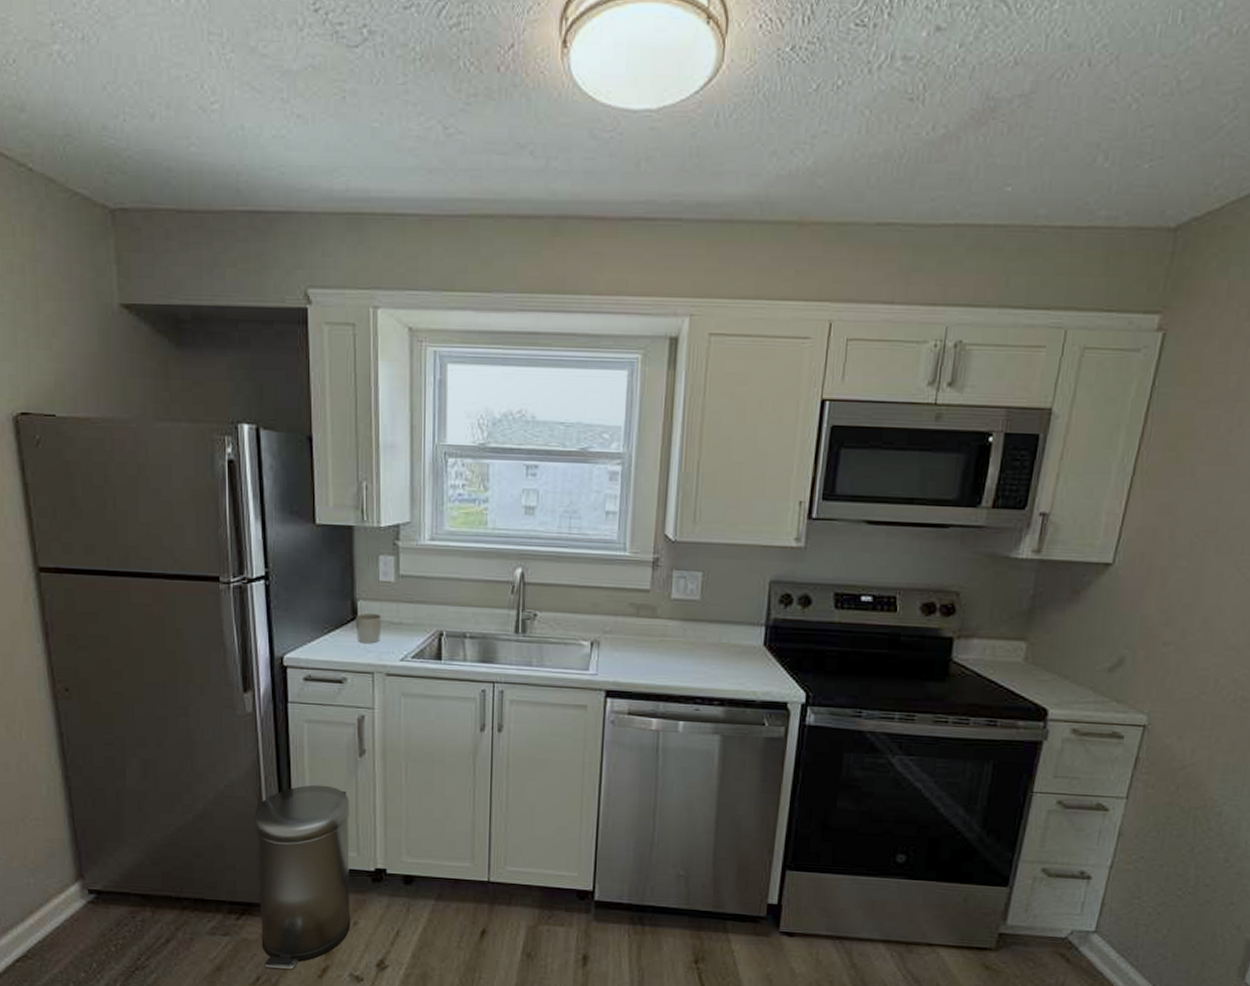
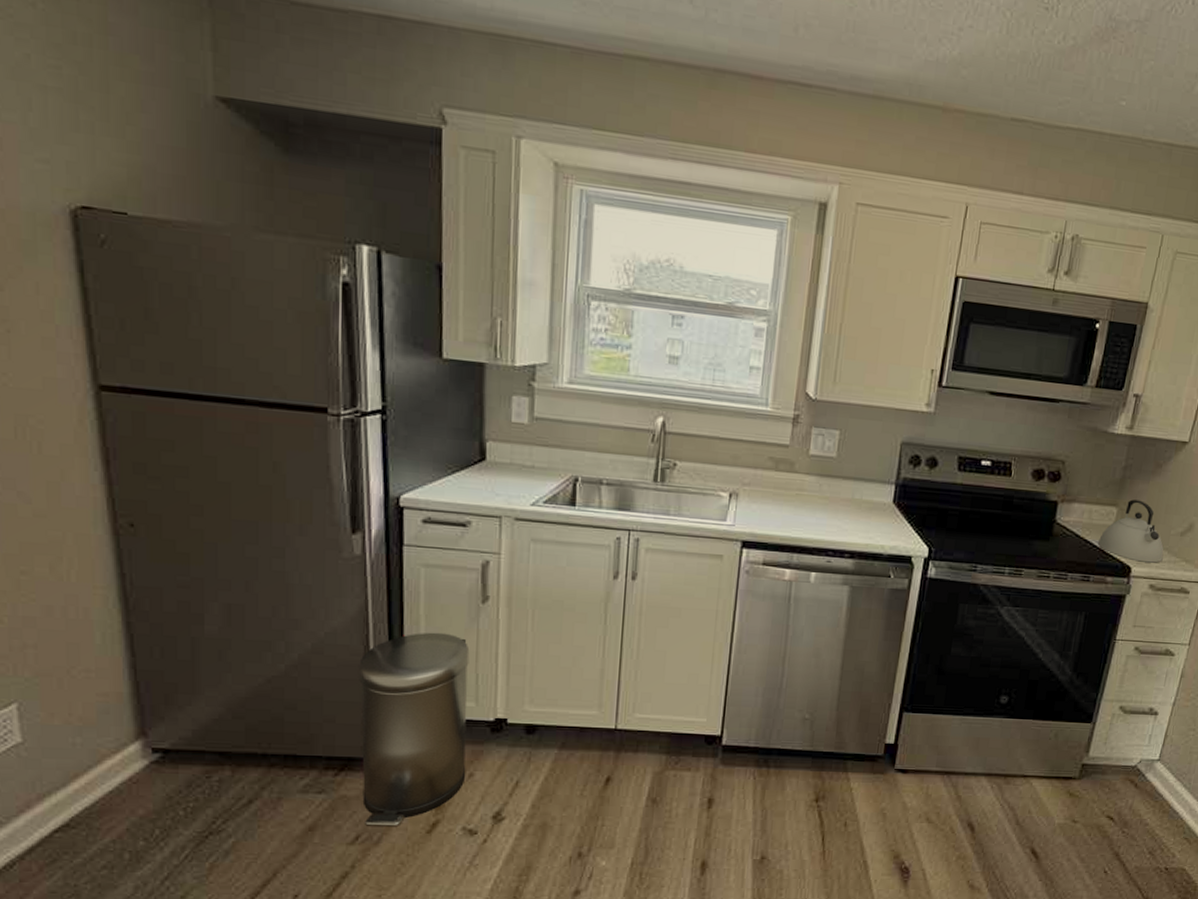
mug: present [355,613,382,644] -> none [482,455,513,487]
kettle: none [1005,632,1088,704] -> present [1098,499,1164,563]

